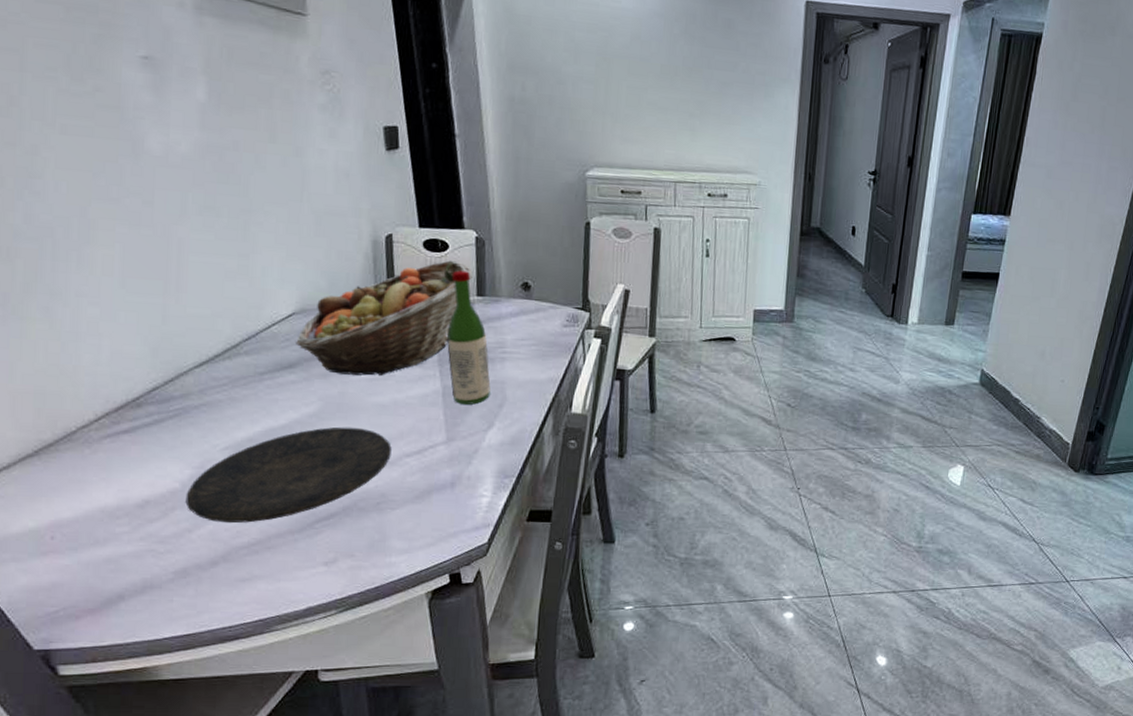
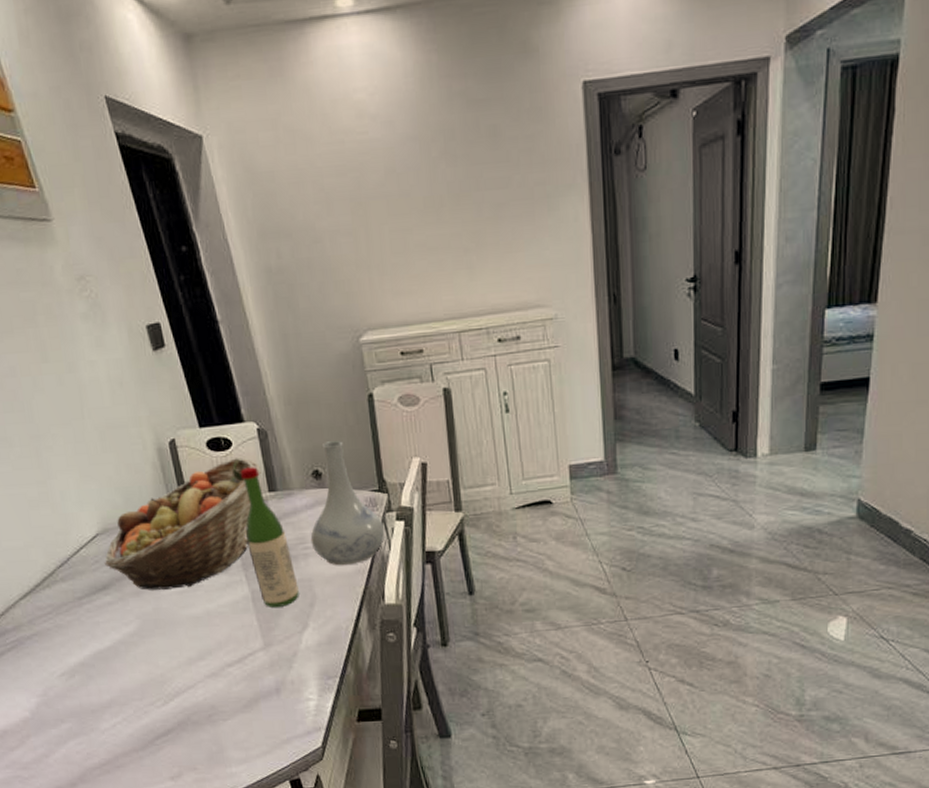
plate: present [185,426,392,524] -> none [36,642,214,746]
vase: none [510,258,582,374] -> present [310,441,385,566]

